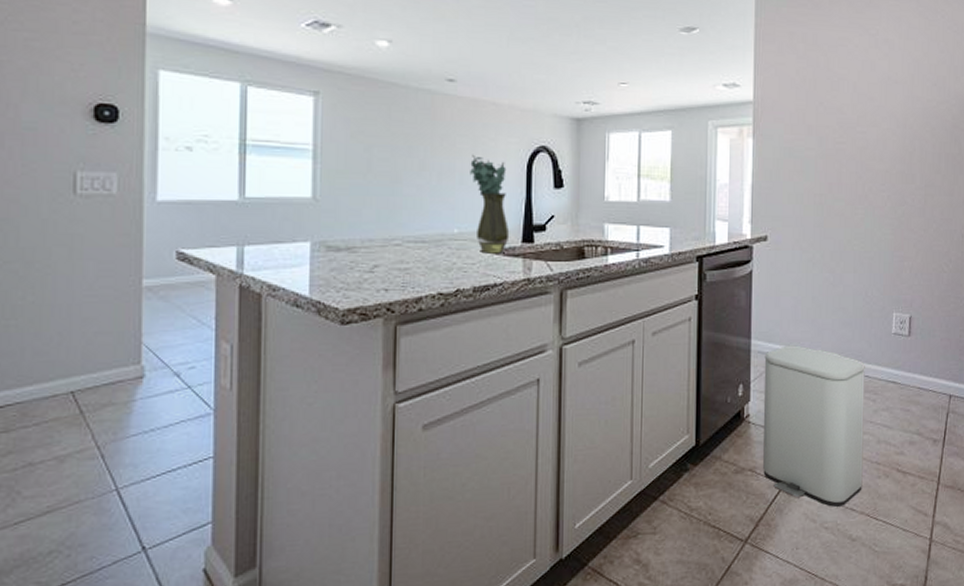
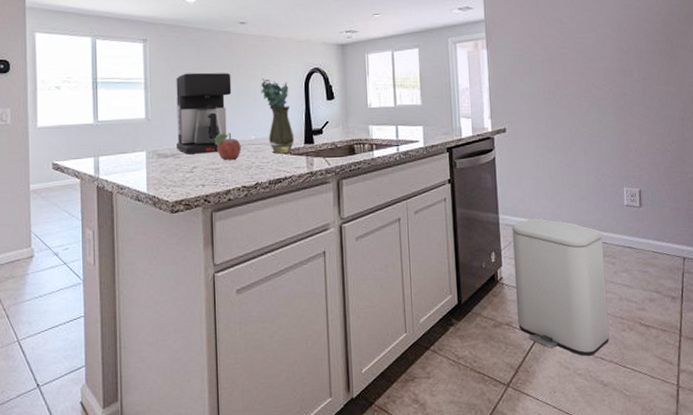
coffee maker: none [353,141,432,250] -> present [176,72,232,155]
fruit: none [405,223,440,260] -> present [215,133,241,161]

